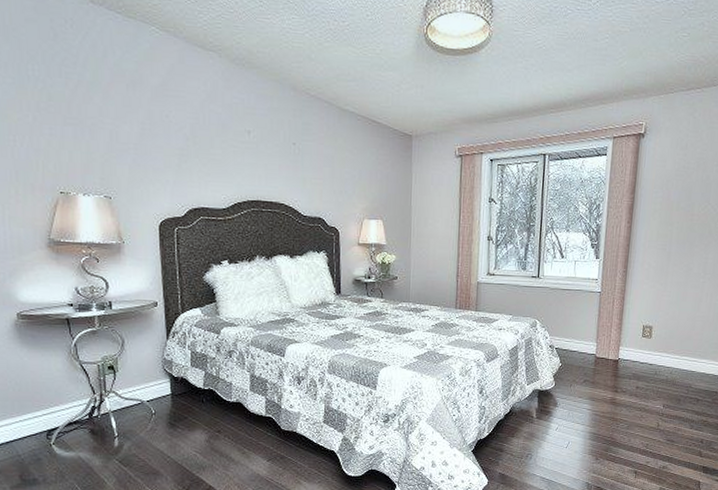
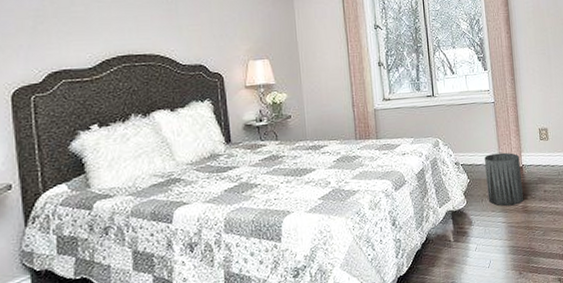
trash can: none [577,343,617,396] -> present [485,152,523,207]

